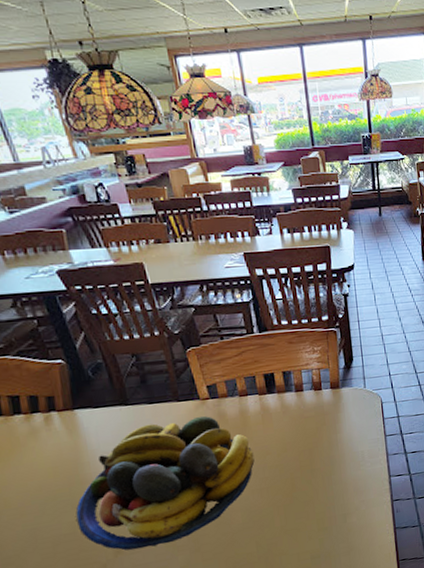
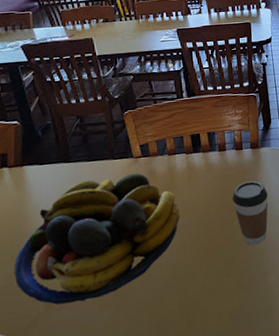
coffee cup: none [311,423,349,488] -> present [232,181,268,245]

